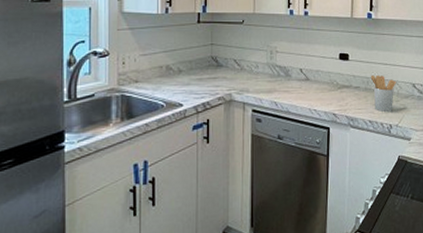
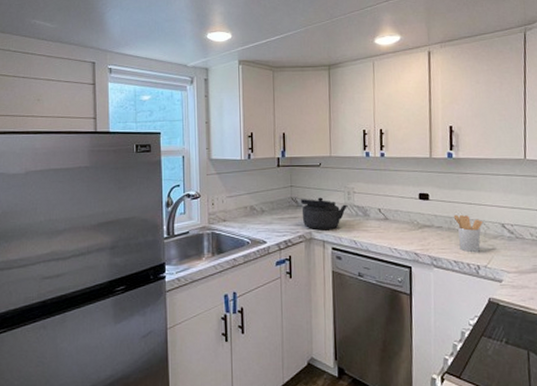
kettle: none [220,56,270,91] -> present [300,197,348,229]

